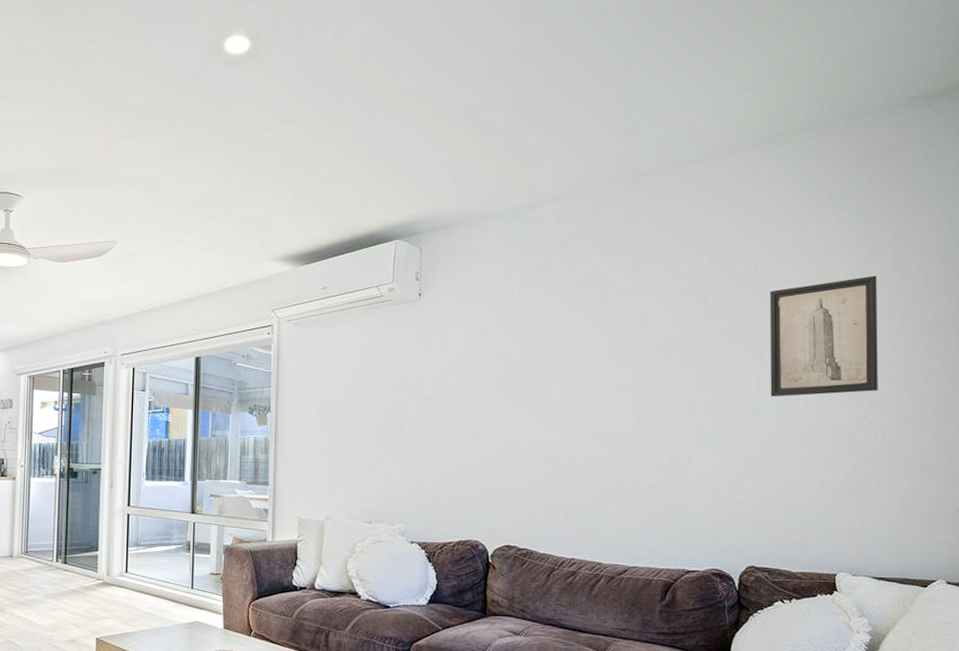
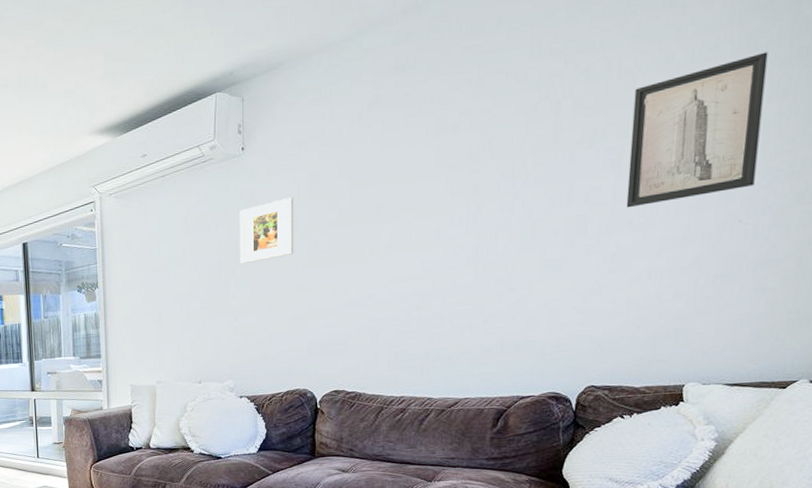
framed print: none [415,346,468,406] -> present [240,196,294,265]

